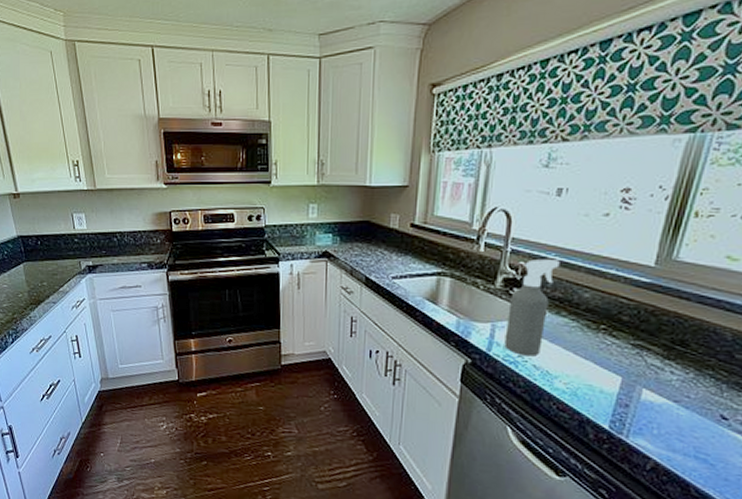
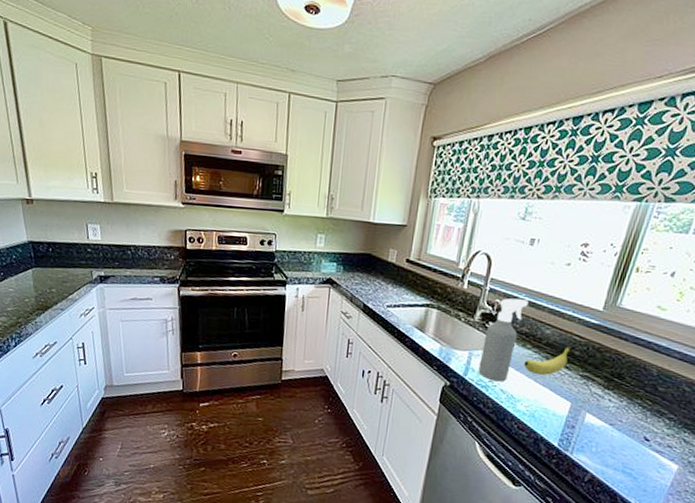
fruit: none [559,311,617,346] -> present [523,346,571,375]

